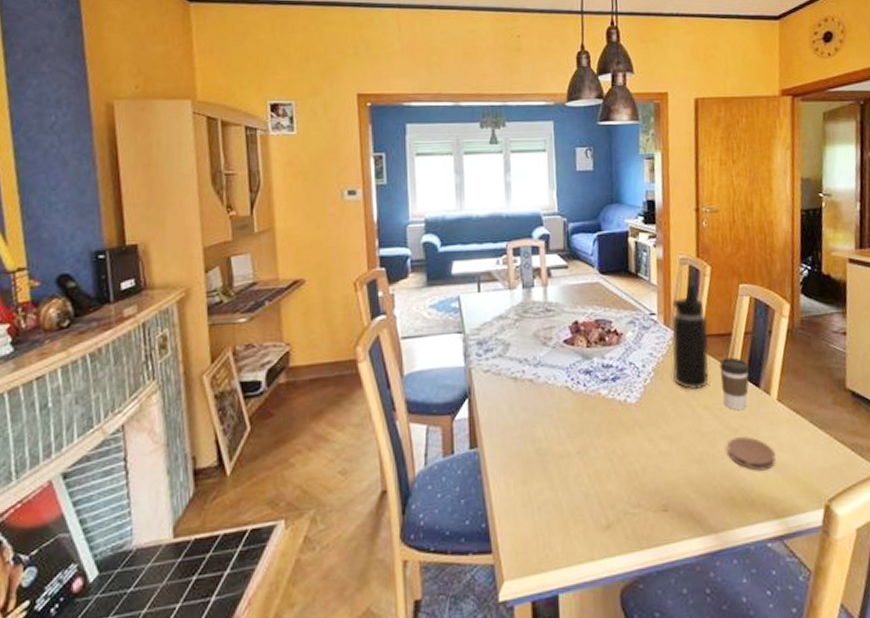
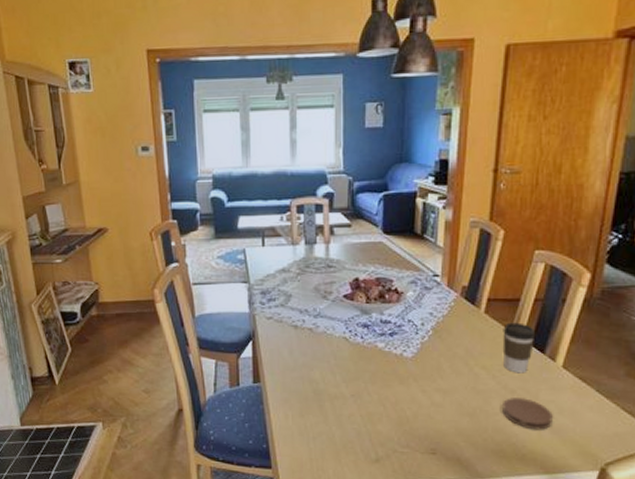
water bottle: present [671,284,710,391] -> none [451,248,496,351]

